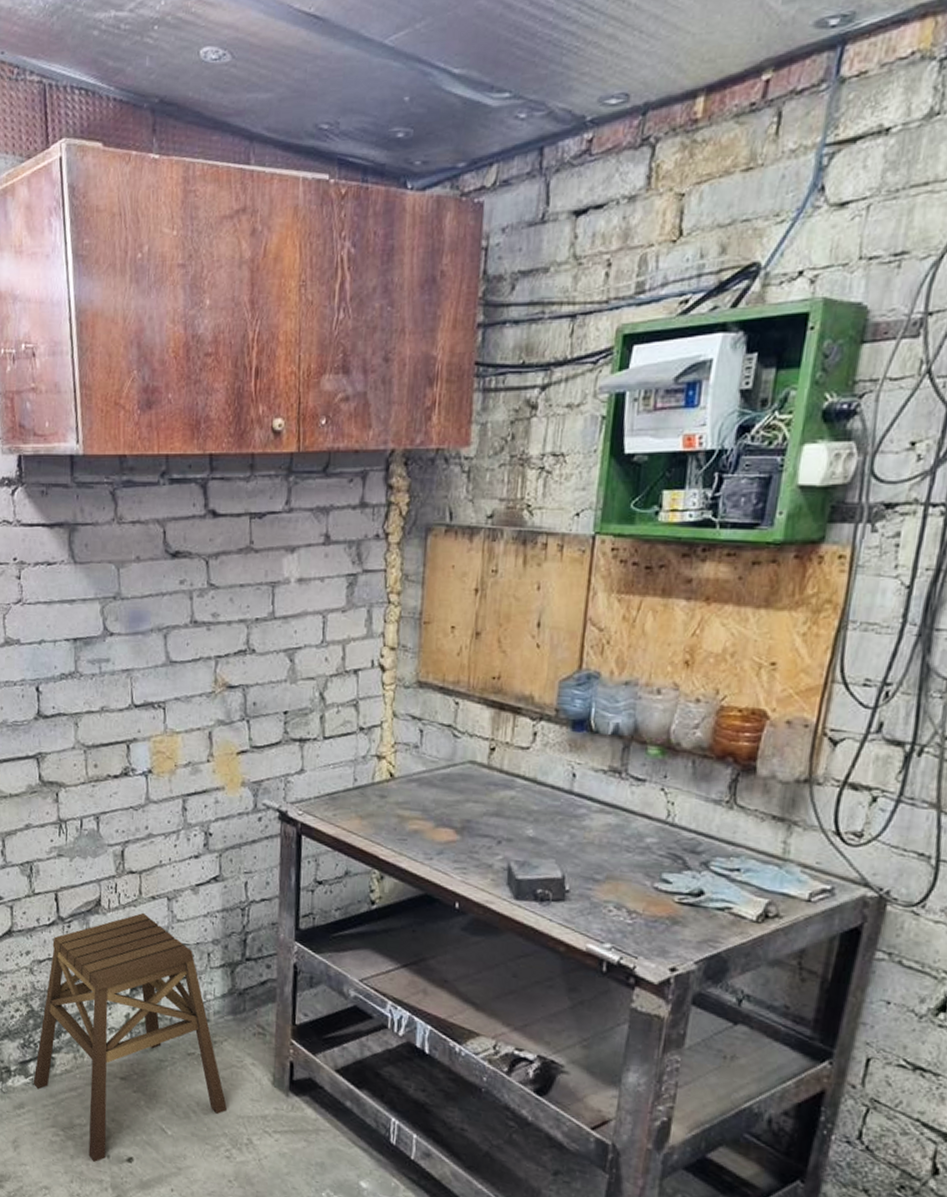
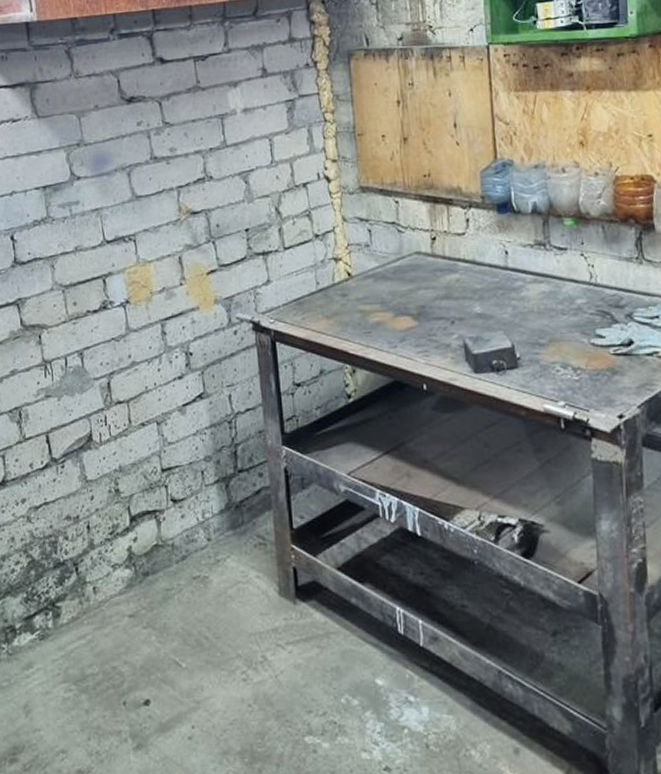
stool: present [33,912,227,1162] -> none [40,441,238,712]

